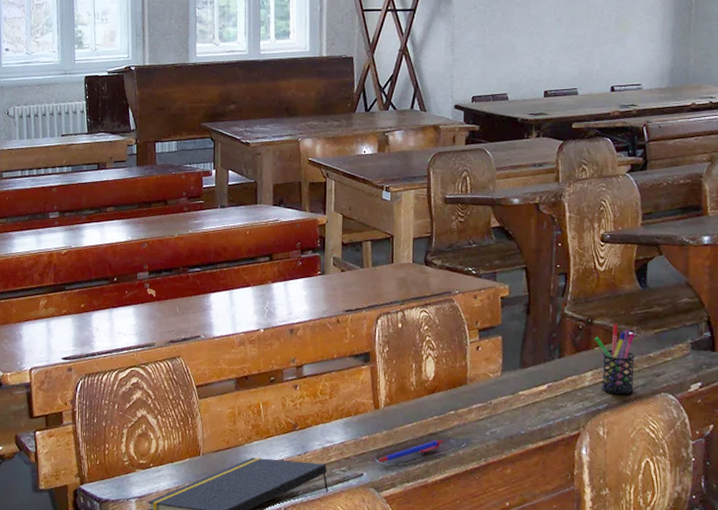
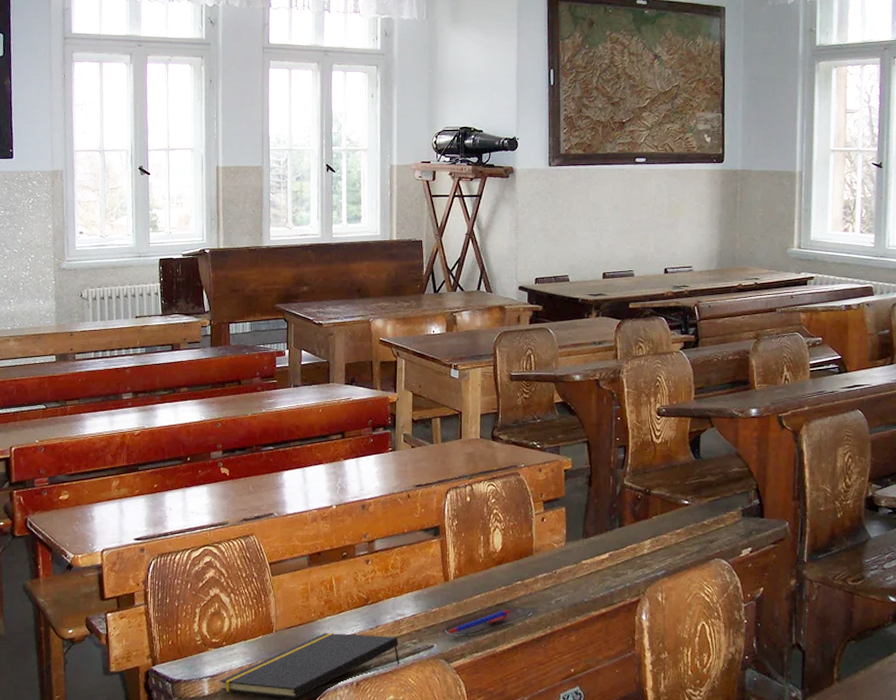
pen holder: present [594,324,635,395] -> none [652,494,690,561]

